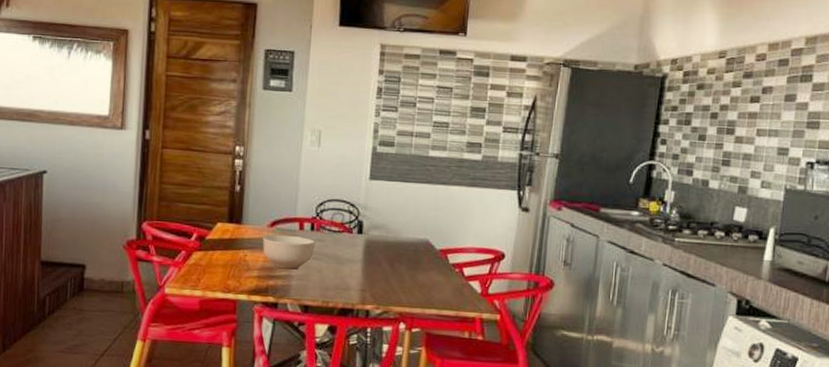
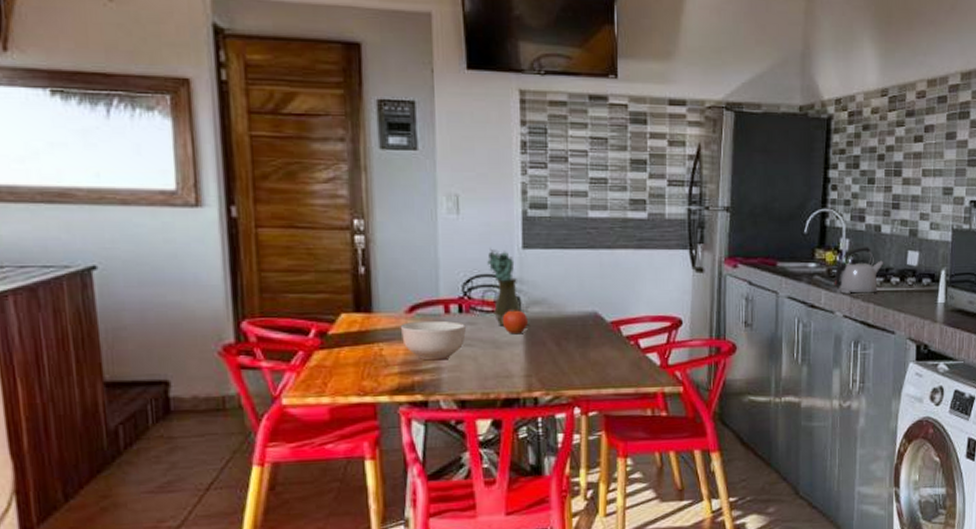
vase: none [339,177,363,245] -> present [487,248,521,326]
fruit: none [345,231,369,254] -> present [502,310,529,335]
kettle: none [655,200,709,245] -> present [834,247,884,294]

